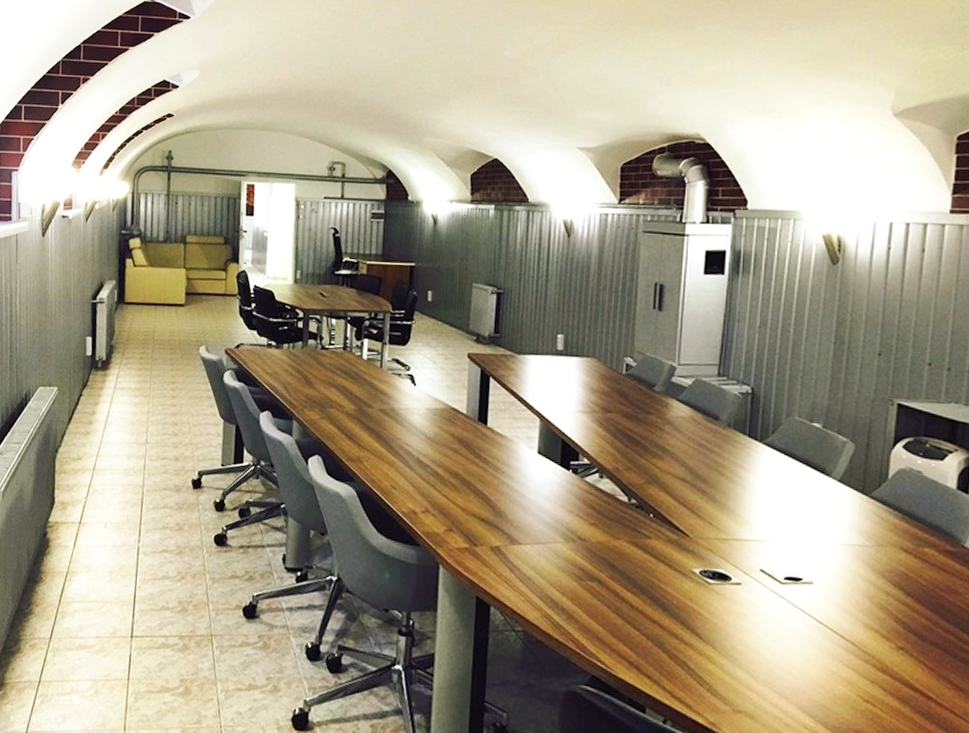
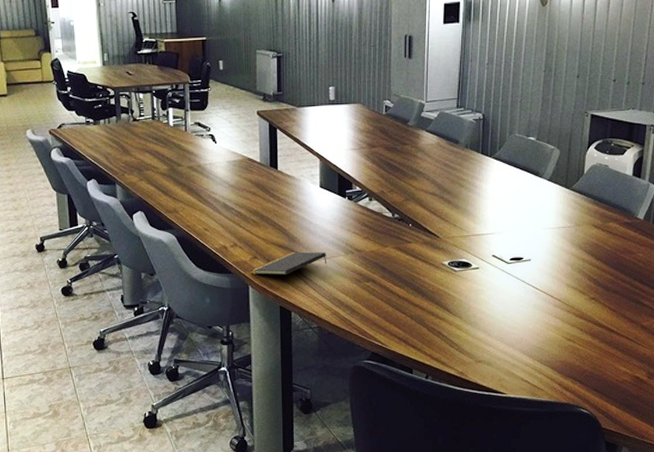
notepad: none [443,529,541,558] -> present [250,251,327,276]

